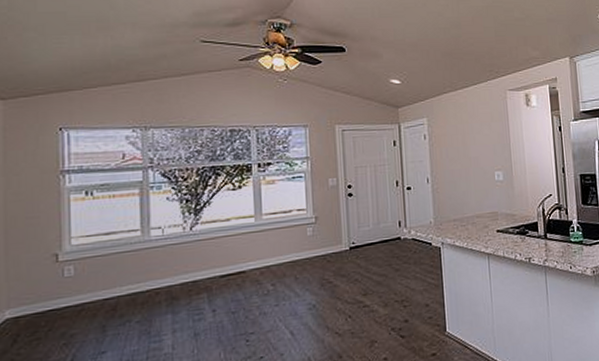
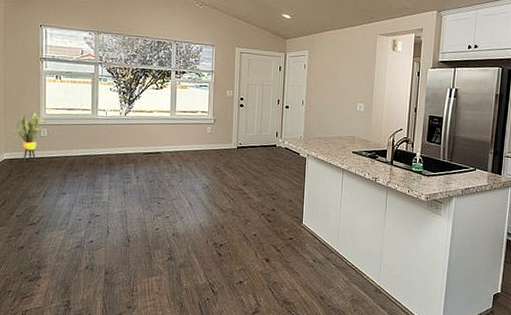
house plant: none [14,245,77,318] -> present [9,112,49,162]

